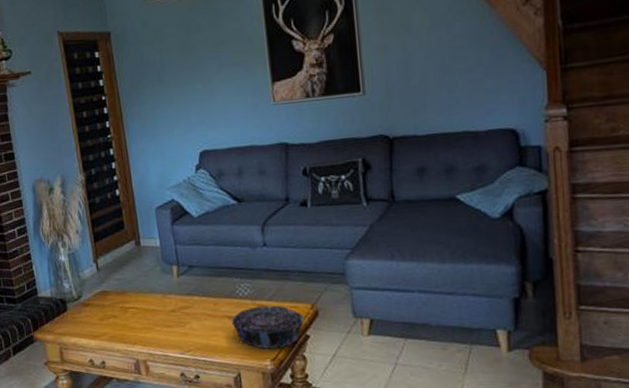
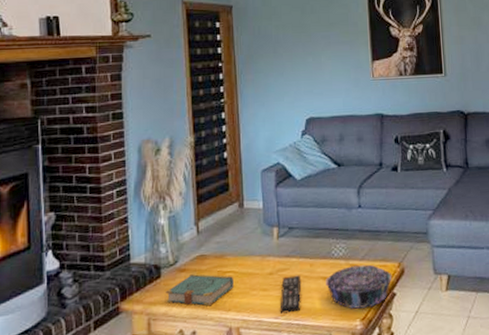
book: none [72,308,138,339] -> present [165,273,235,306]
remote control: none [184,313,207,350] -> present [279,275,301,314]

